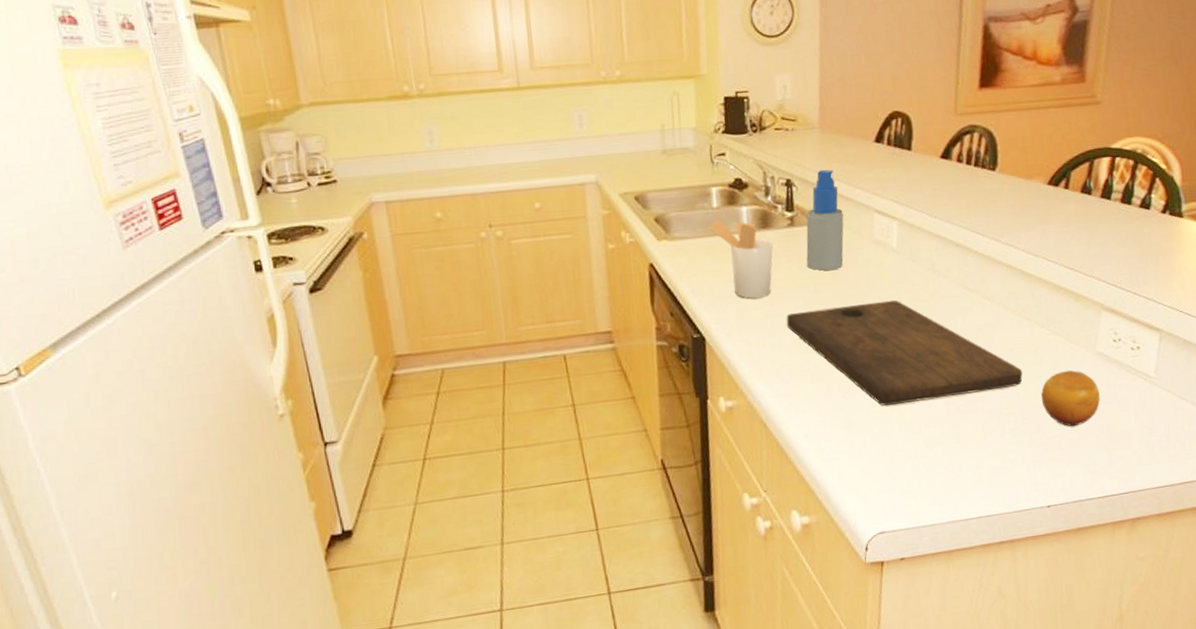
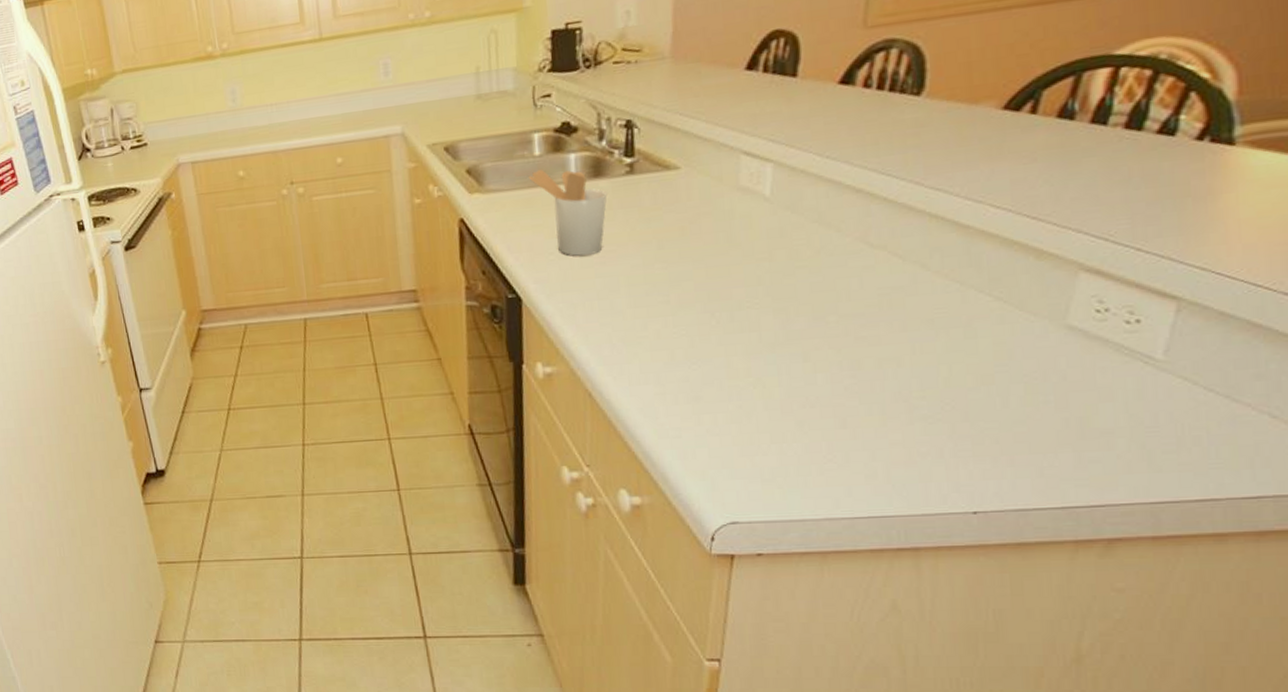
cutting board: present [786,300,1023,406] -> none [621,257,947,380]
spray bottle: present [806,169,844,271] -> none [648,105,700,225]
fruit: present [1041,370,1100,427] -> none [972,346,1068,418]

